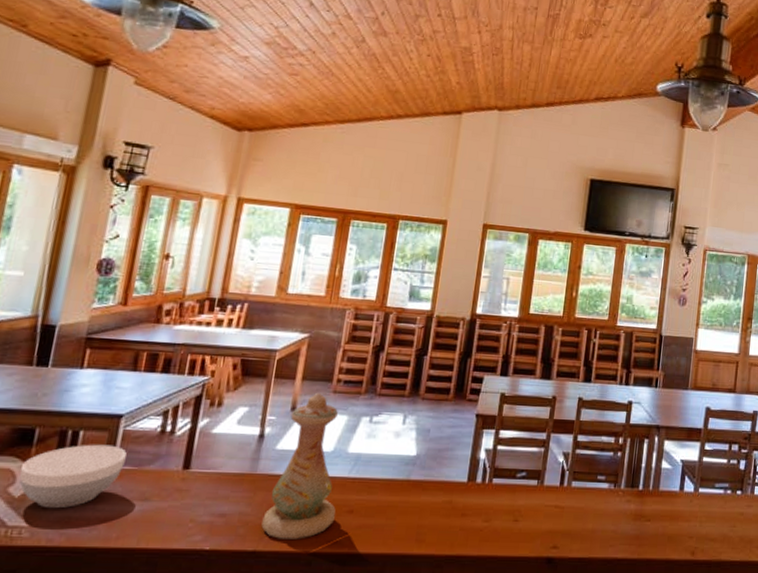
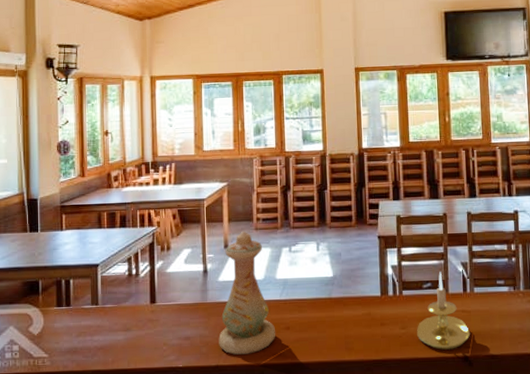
bowl: present [19,444,127,509] -> none [34,289,107,342]
candle holder: none [500,461,560,549] -> present [417,272,471,350]

